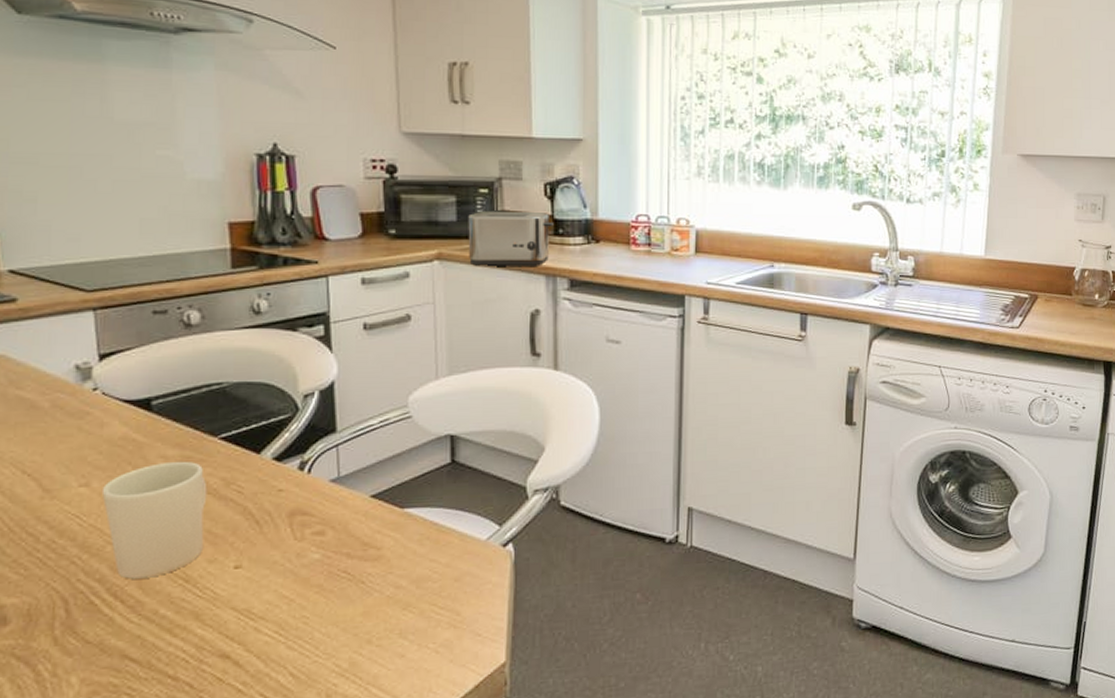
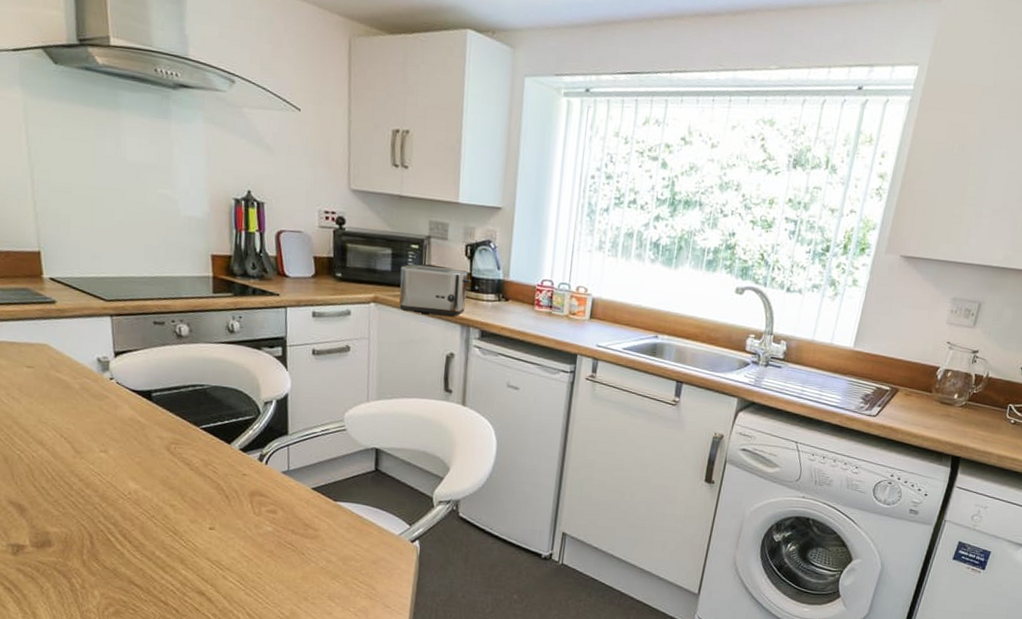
mug: present [101,461,208,579] -> none [116,441,191,528]

